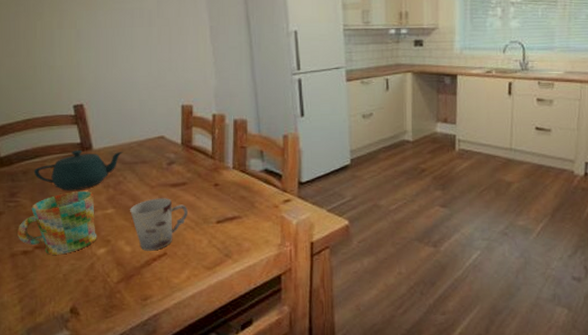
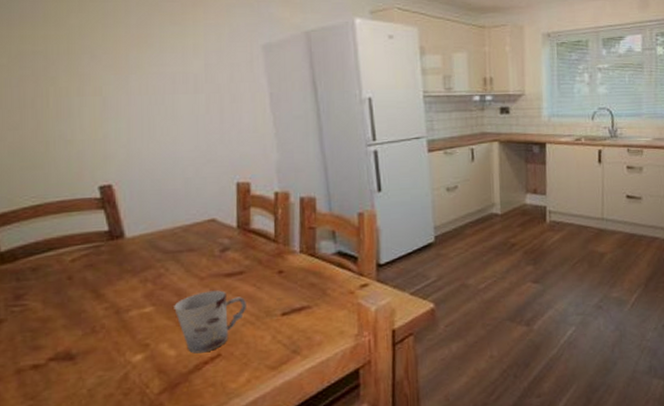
mug: present [18,191,97,255] -> none [25,287,132,367]
teapot: present [33,149,123,191] -> none [46,238,164,289]

